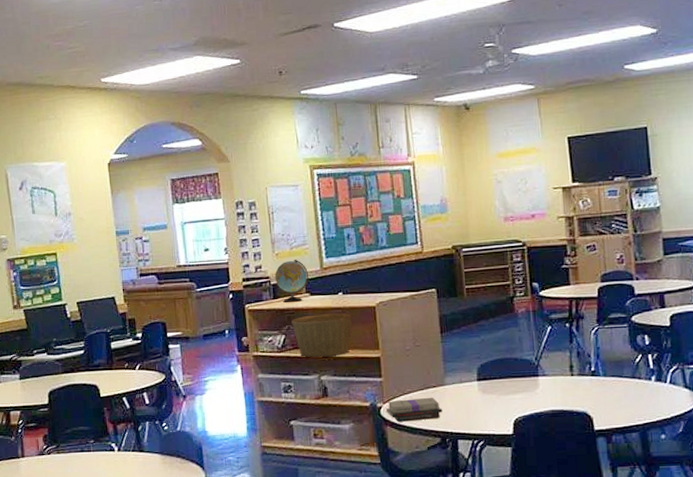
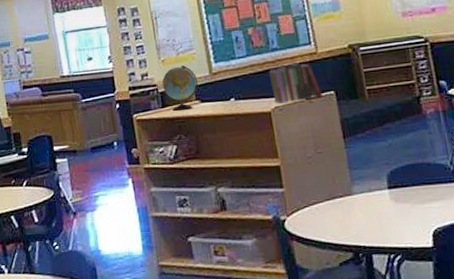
basket: present [291,313,353,358] -> none [183,120,248,169]
books: none [377,261,425,299] -> present [269,63,324,104]
books: present [386,397,442,422] -> none [291,208,352,236]

